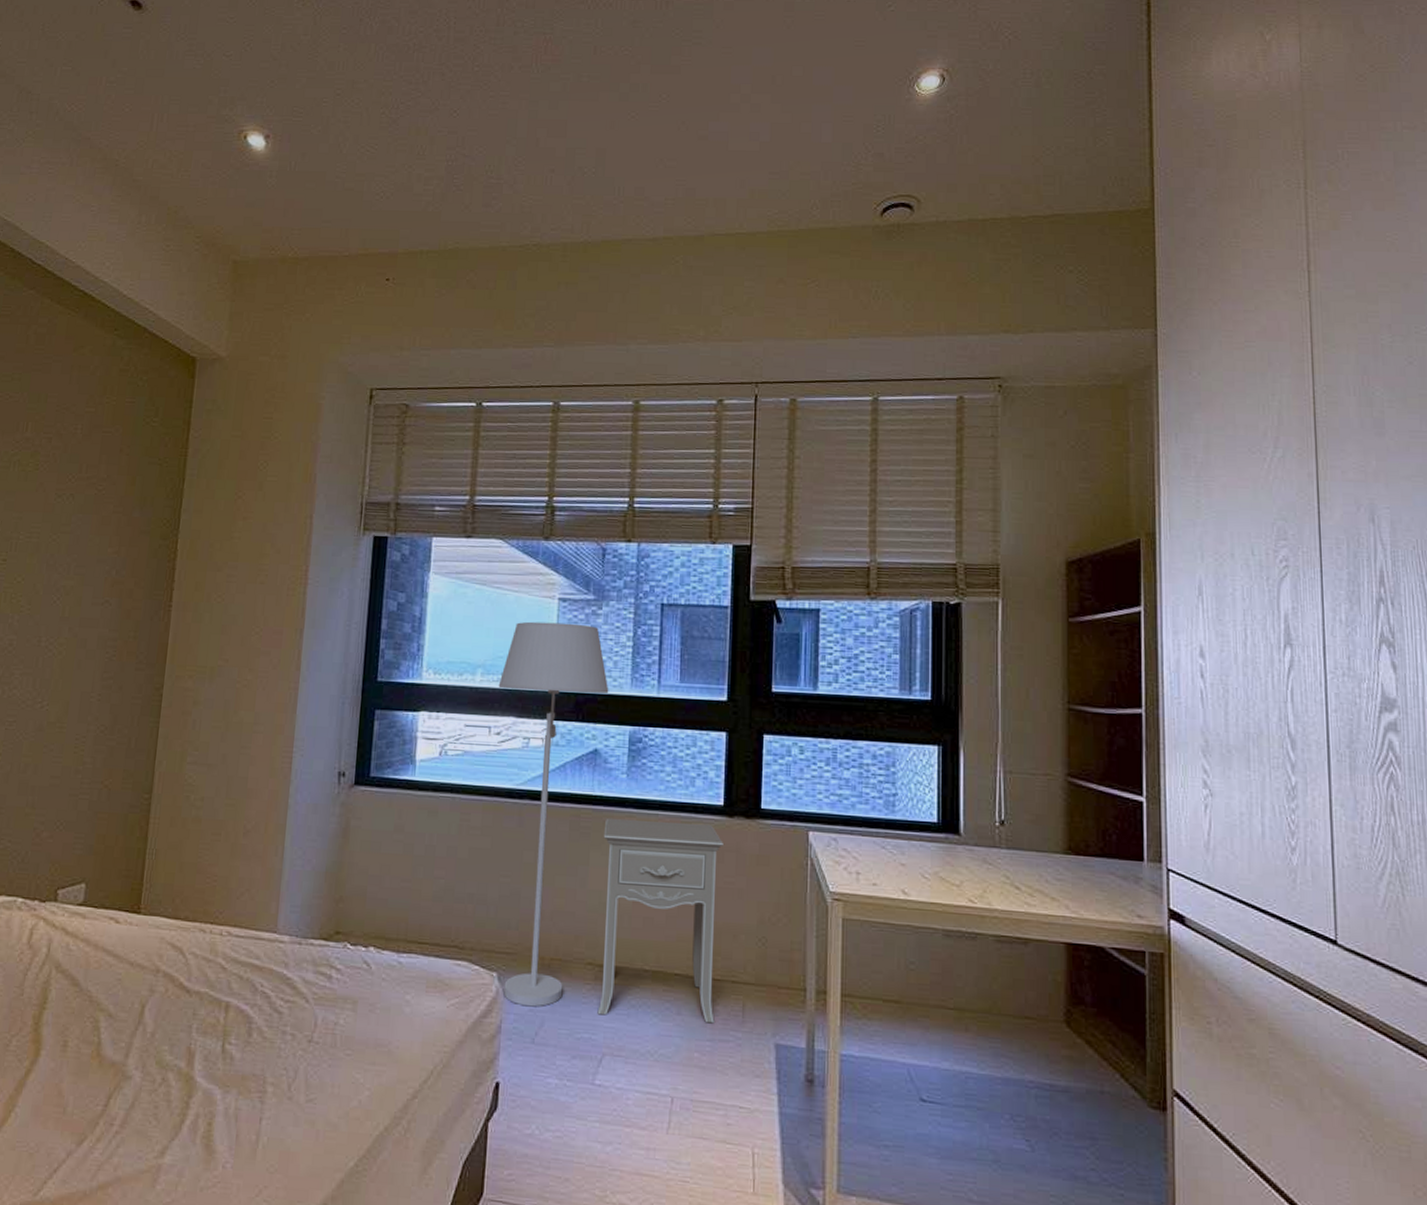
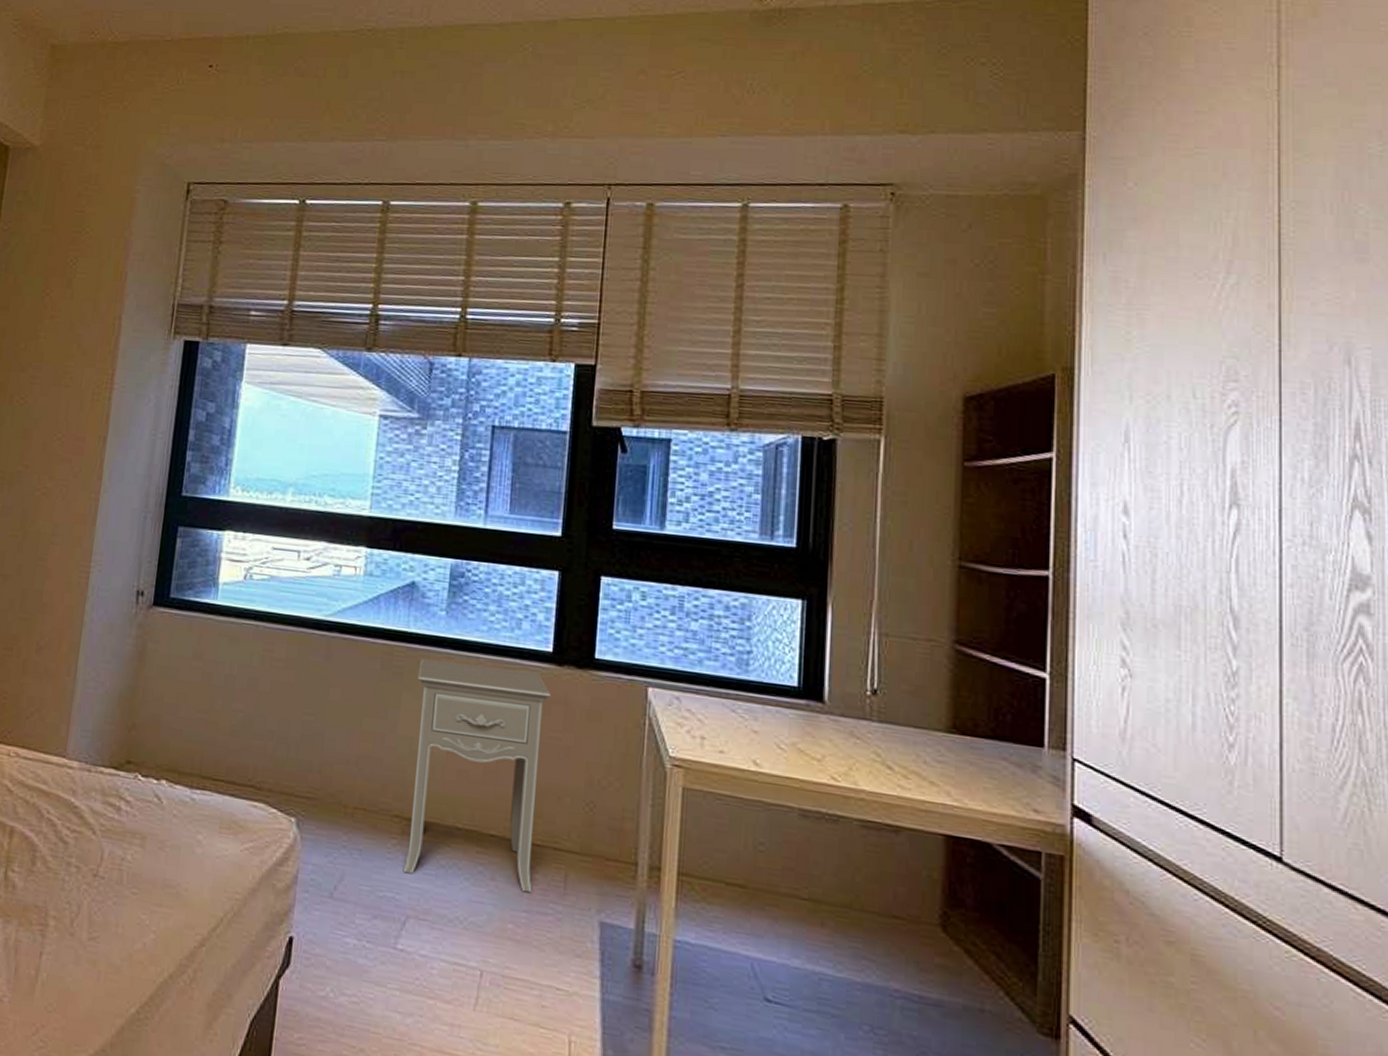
floor lamp: present [498,621,609,1007] -> none [302,439,431,859]

